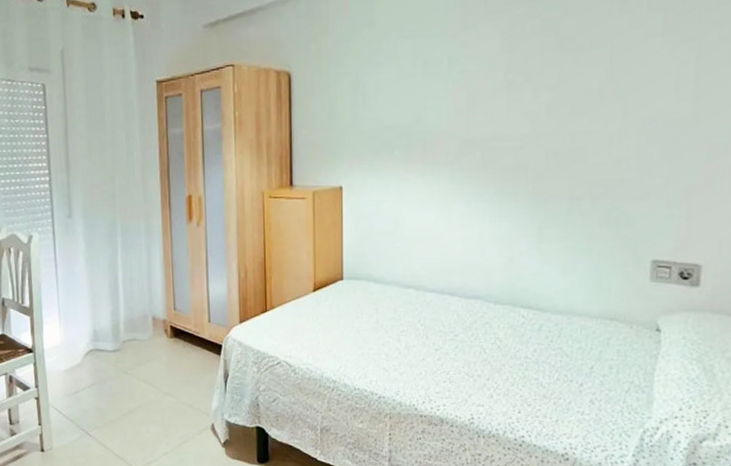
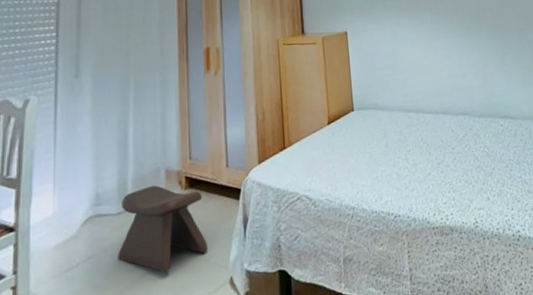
stool: none [115,329,192,408] -> present [118,185,209,272]

